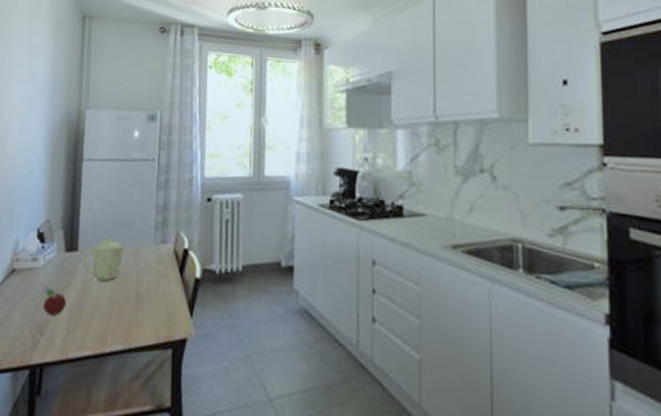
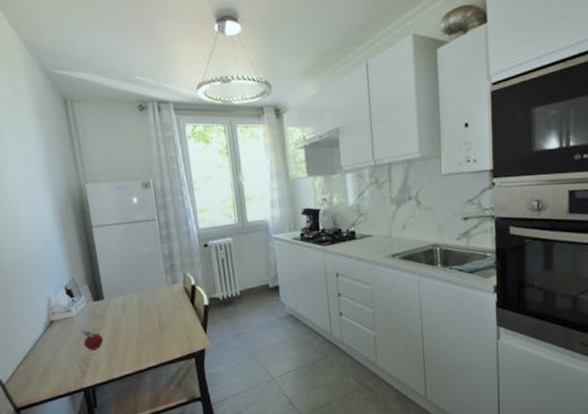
mug: present [82,238,126,282] -> none [109,286,144,319]

